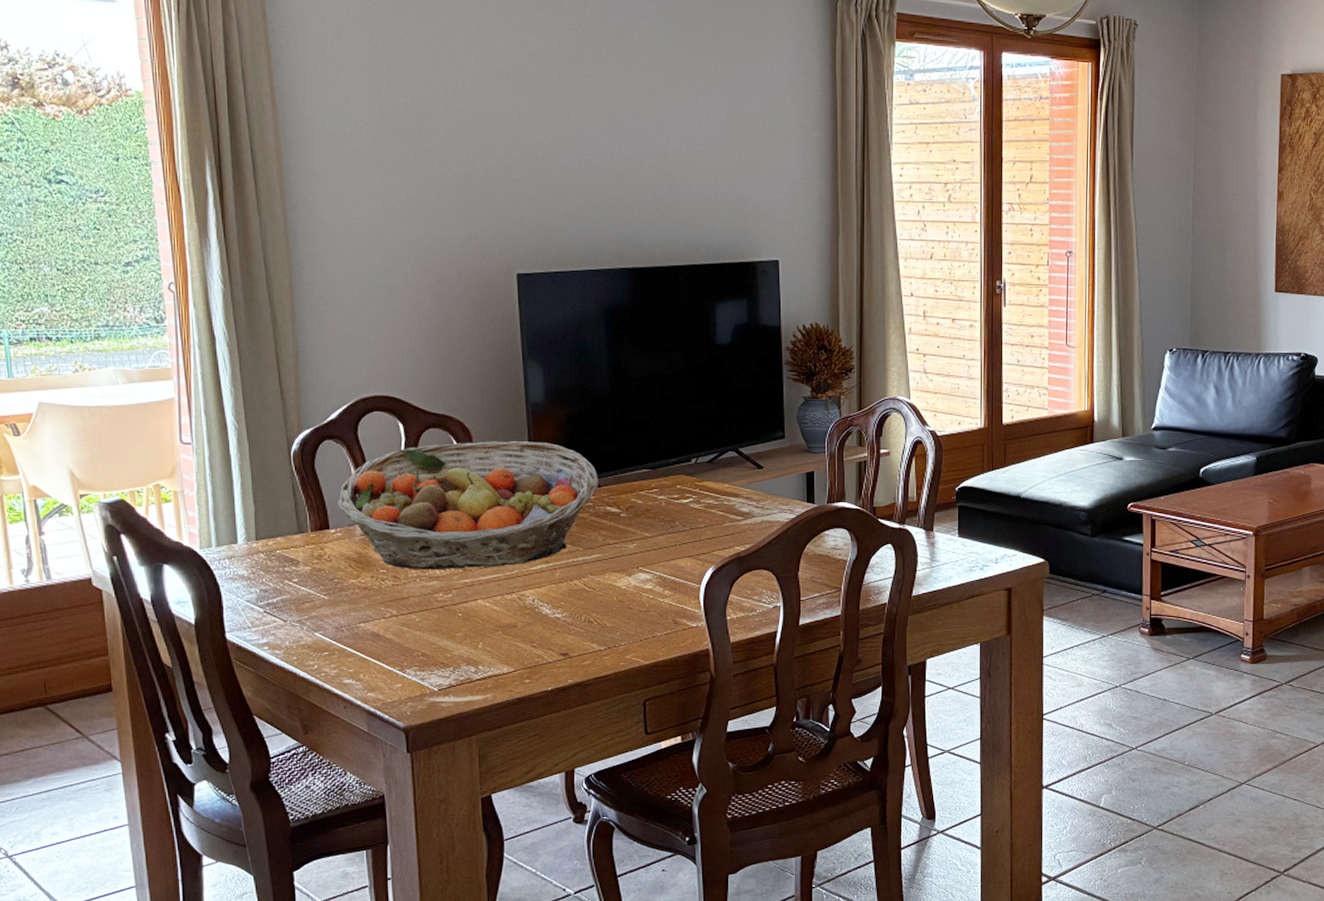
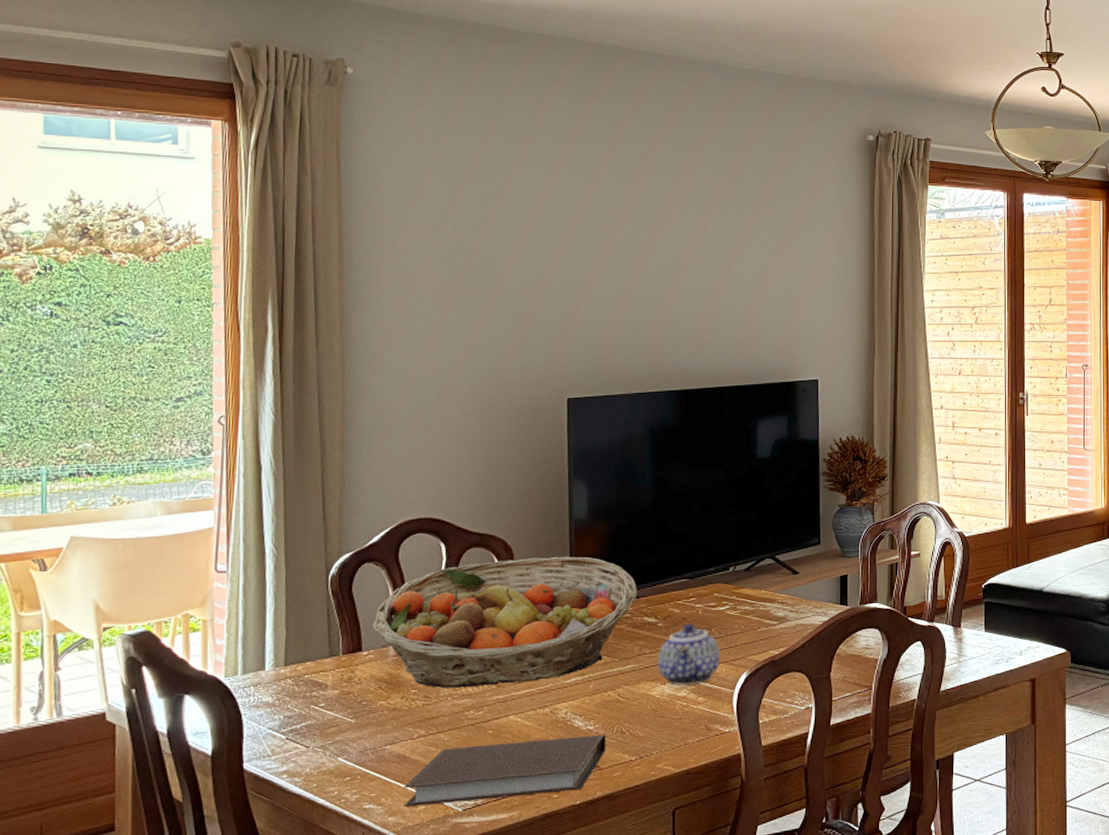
notebook: none [380,623,574,683] -> present [404,734,606,807]
teapot: none [622,516,686,579] -> present [657,624,721,686]

